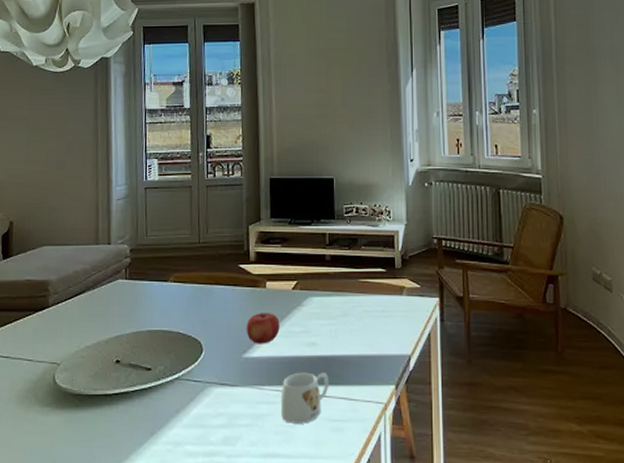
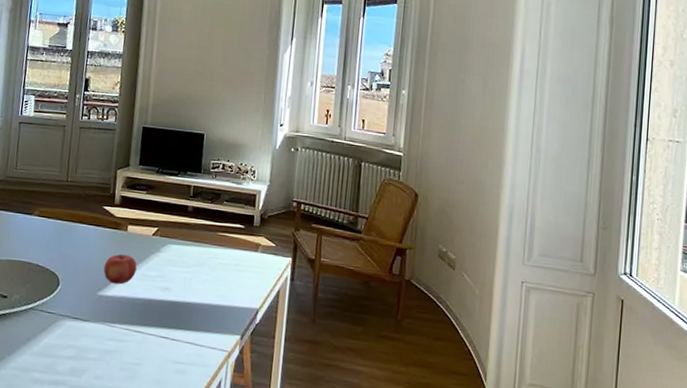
mug: present [280,372,329,424] -> none [127,314,178,363]

